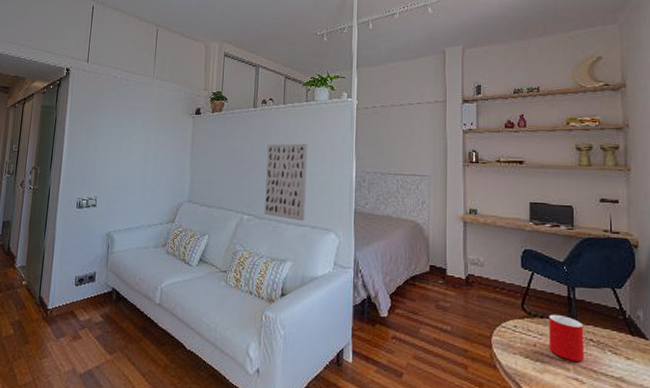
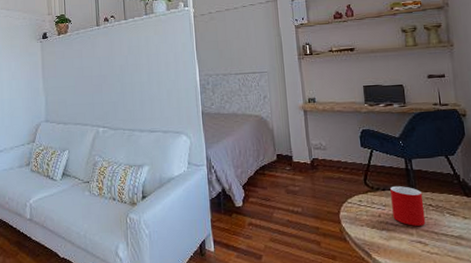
wall art: present [264,143,308,222] -> none [113,55,157,128]

